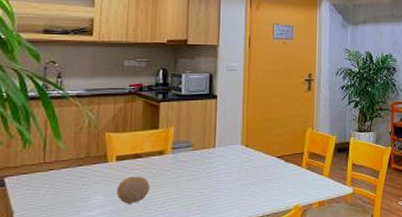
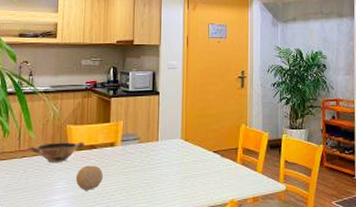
bowl: none [56,151,129,176] -> present [29,142,85,163]

